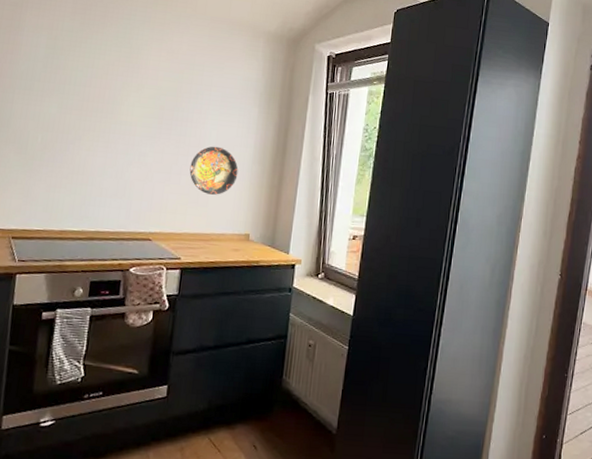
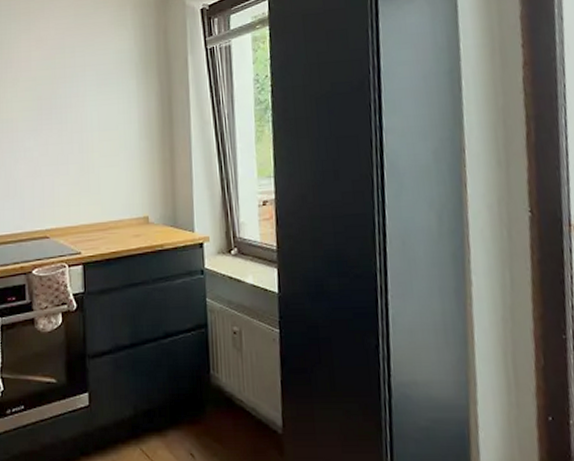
decorative plate: present [189,146,239,195] -> none [76,128,126,180]

